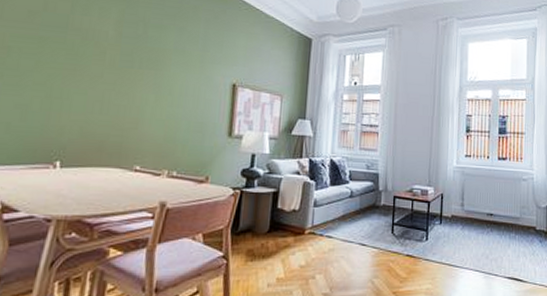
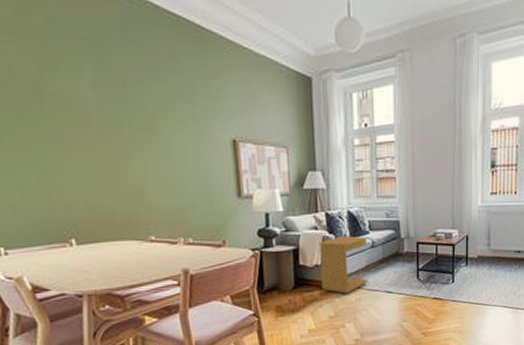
side table: none [297,183,347,243] -> present [320,236,369,294]

